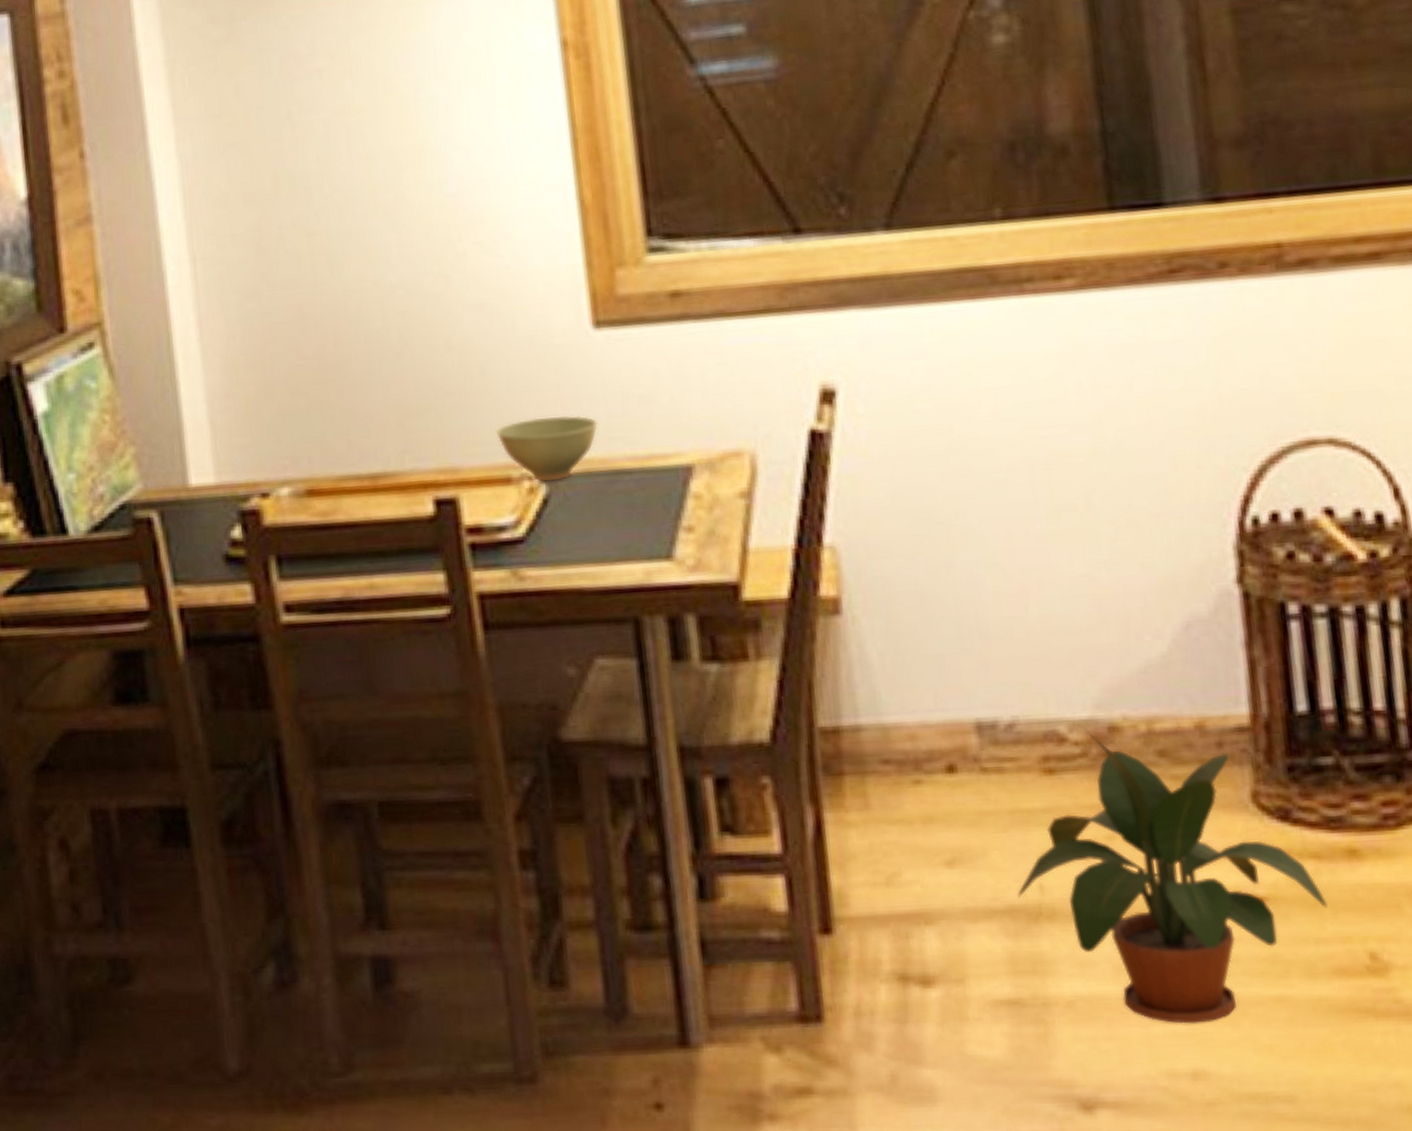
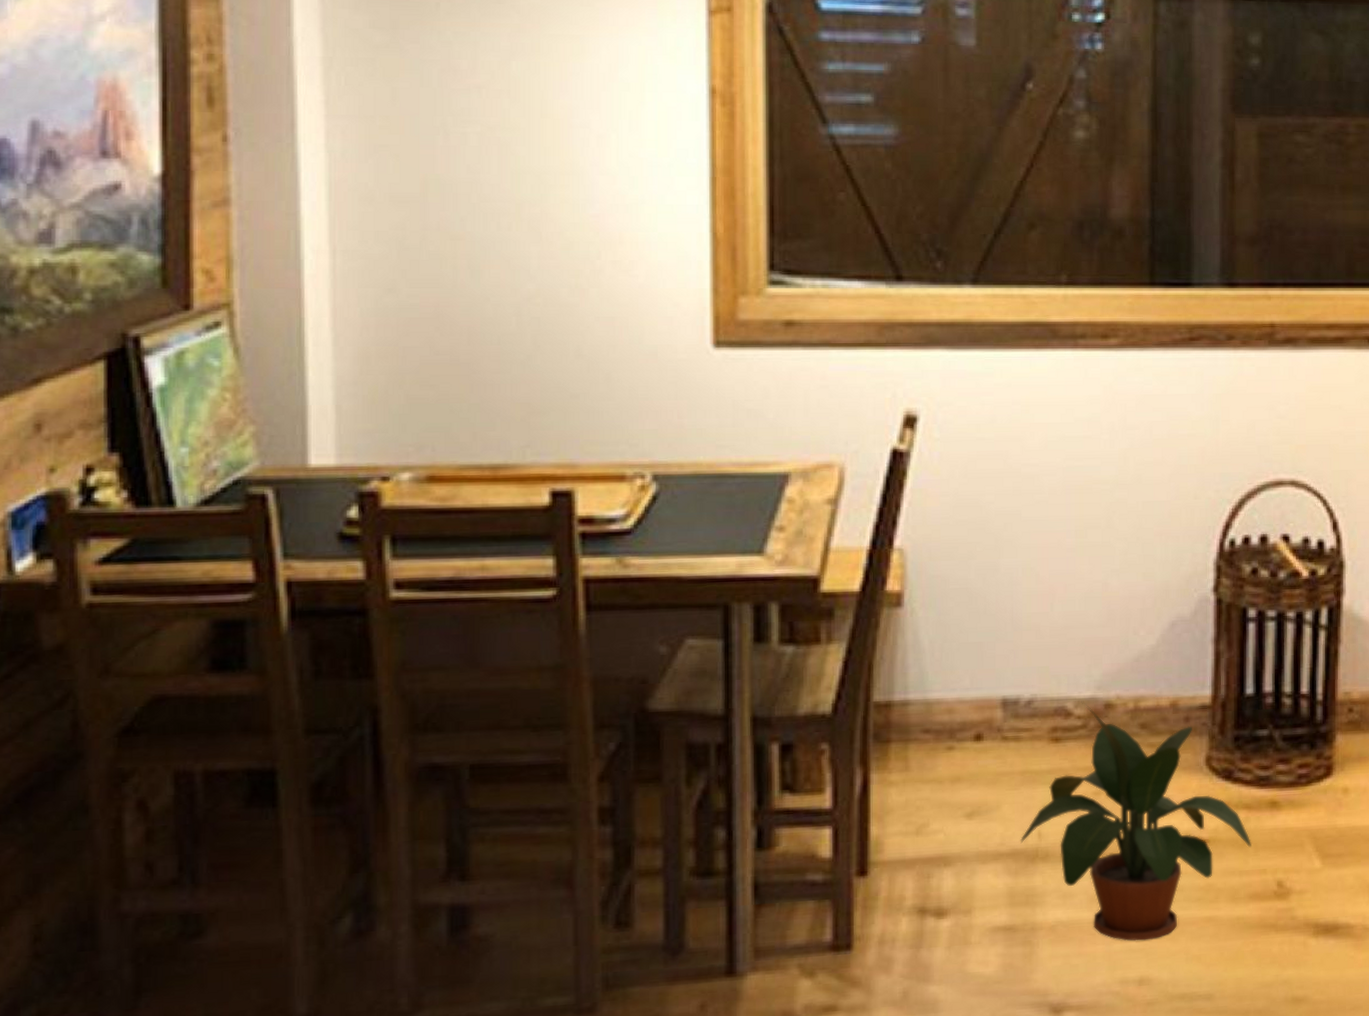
bowl: present [495,415,599,482] -> none [614,423,710,481]

